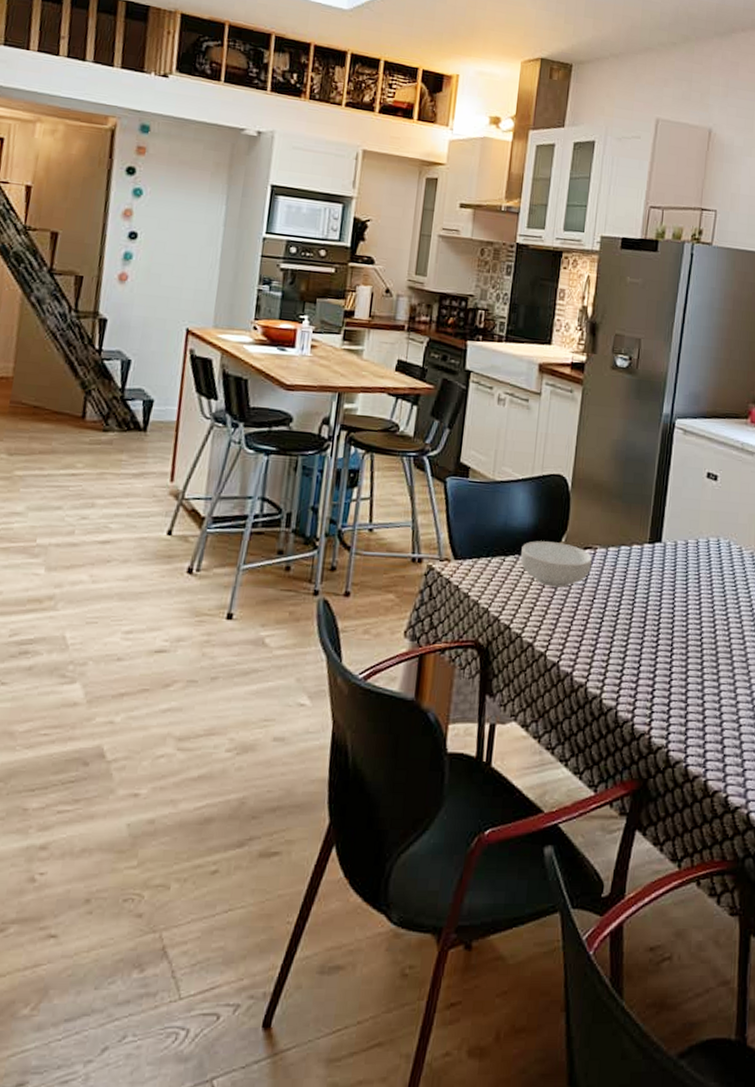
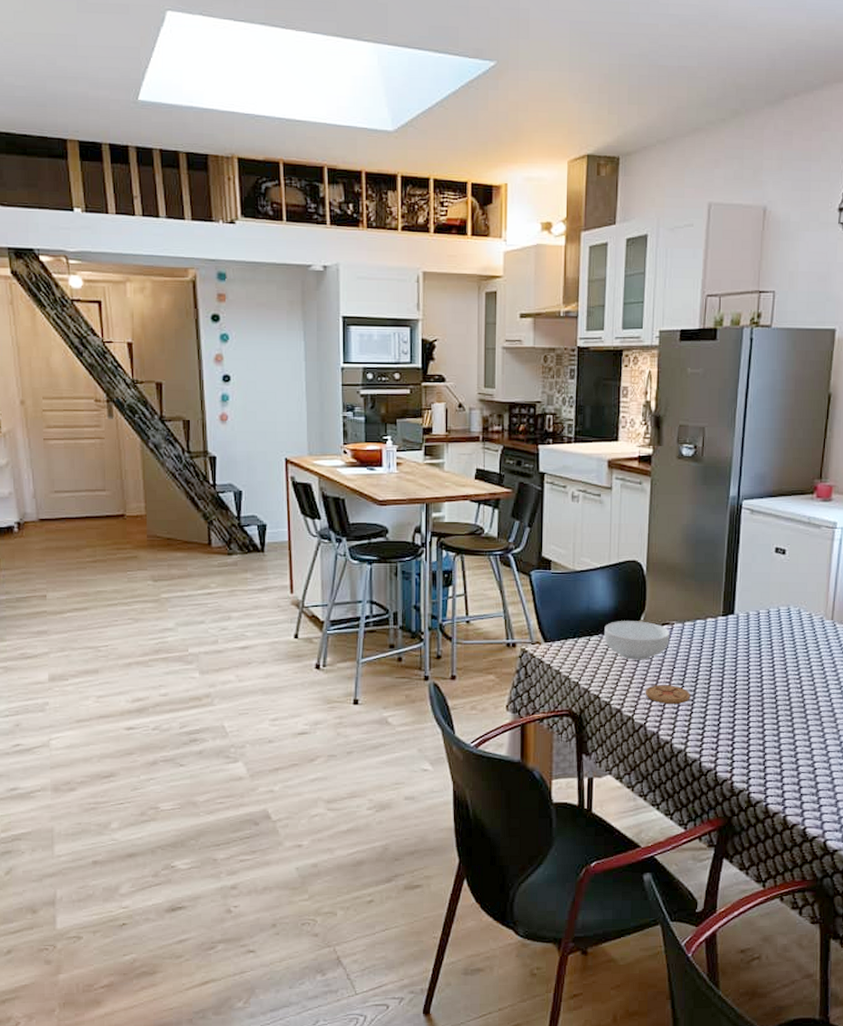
coaster: none [560,616,610,641] -> present [645,684,691,704]

